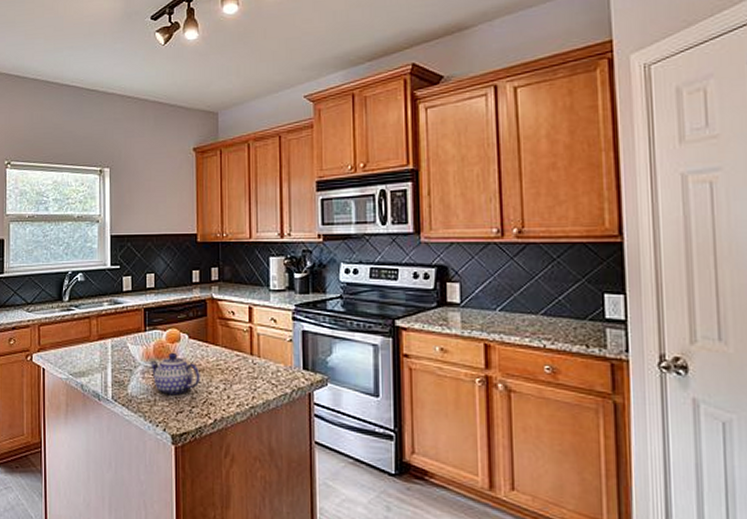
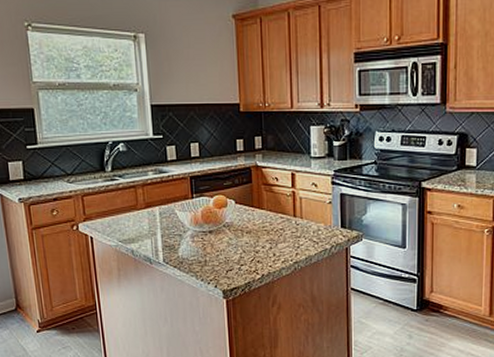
teapot: present [150,352,200,395] -> none [199,217,248,256]

